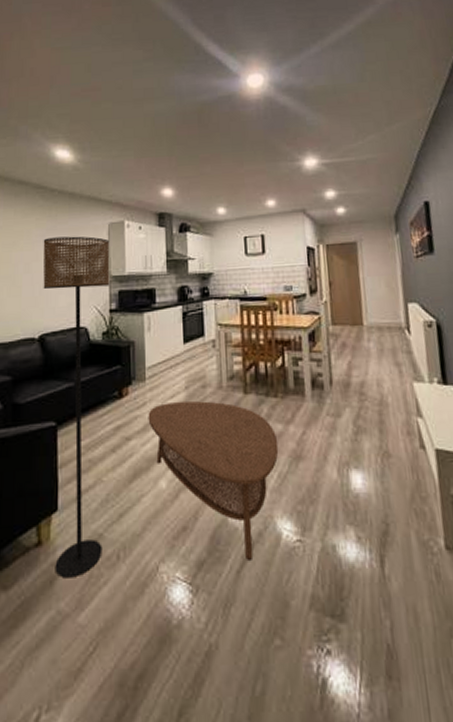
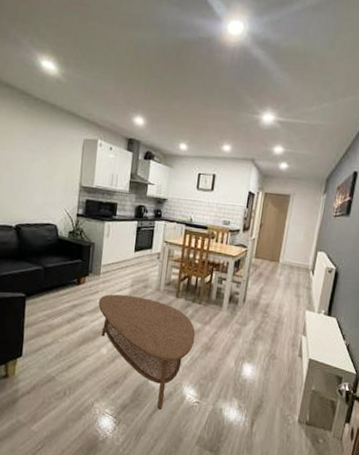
floor lamp: present [43,236,110,578] -> none [17,142,83,402]

